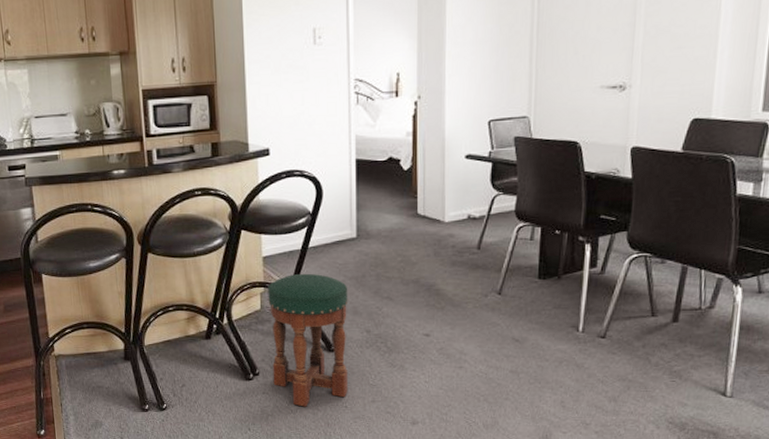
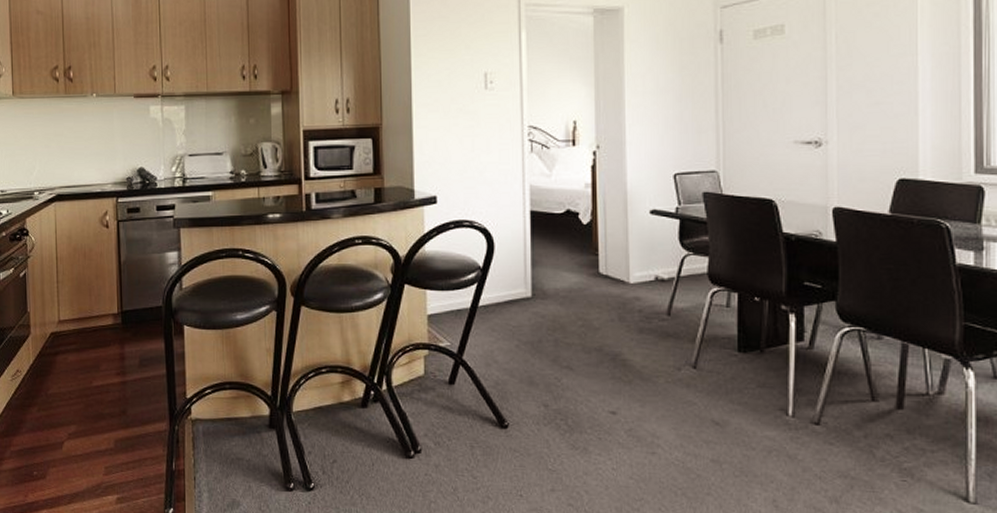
stool: present [268,273,348,407] -> none [432,335,523,494]

